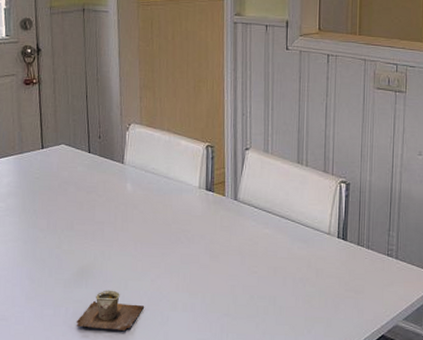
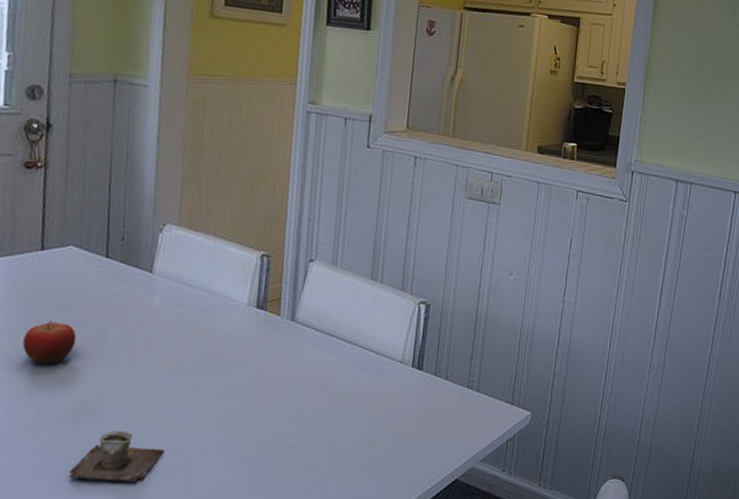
fruit: none [35,204,72,238] -> present [22,321,77,364]

